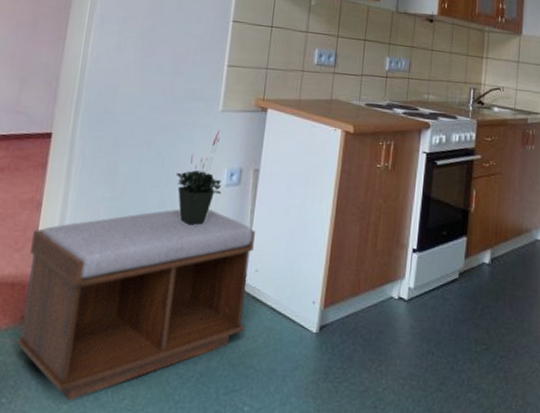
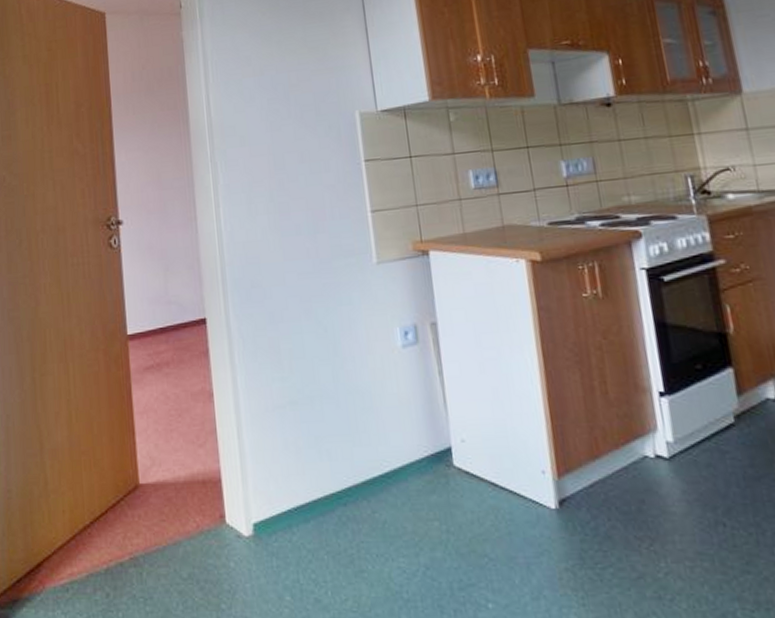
bench: present [16,209,255,401] -> none [212,376,465,604]
potted plant: present [176,129,222,226] -> none [344,284,399,397]

